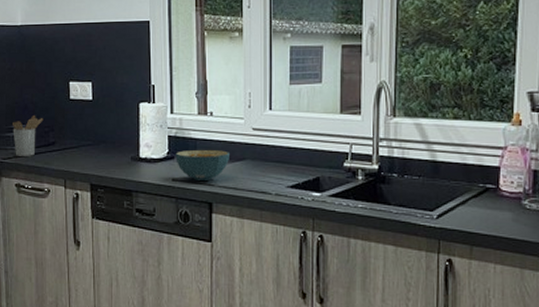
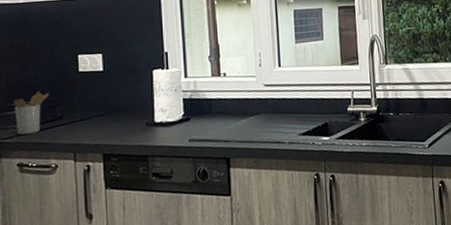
cereal bowl: present [175,149,231,182] -> none [191,107,245,139]

